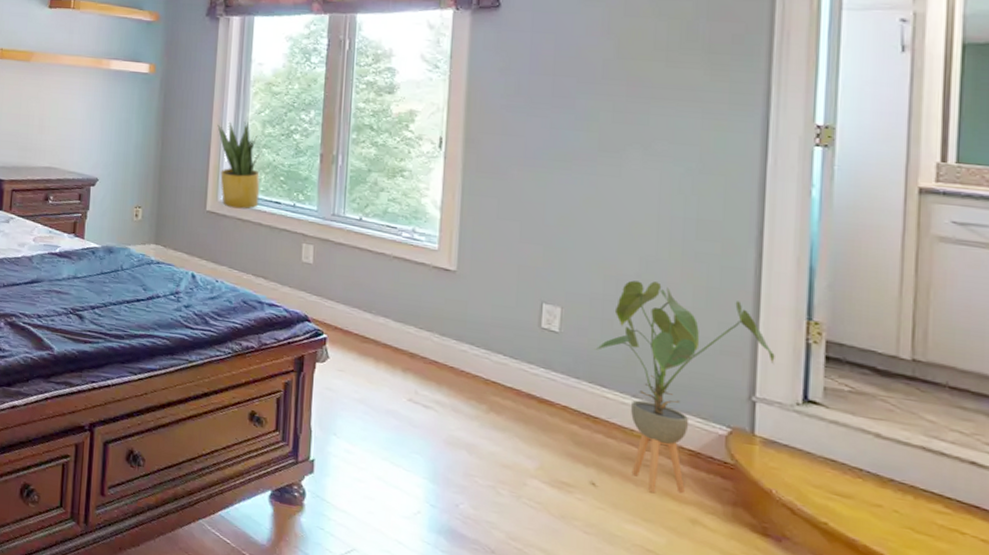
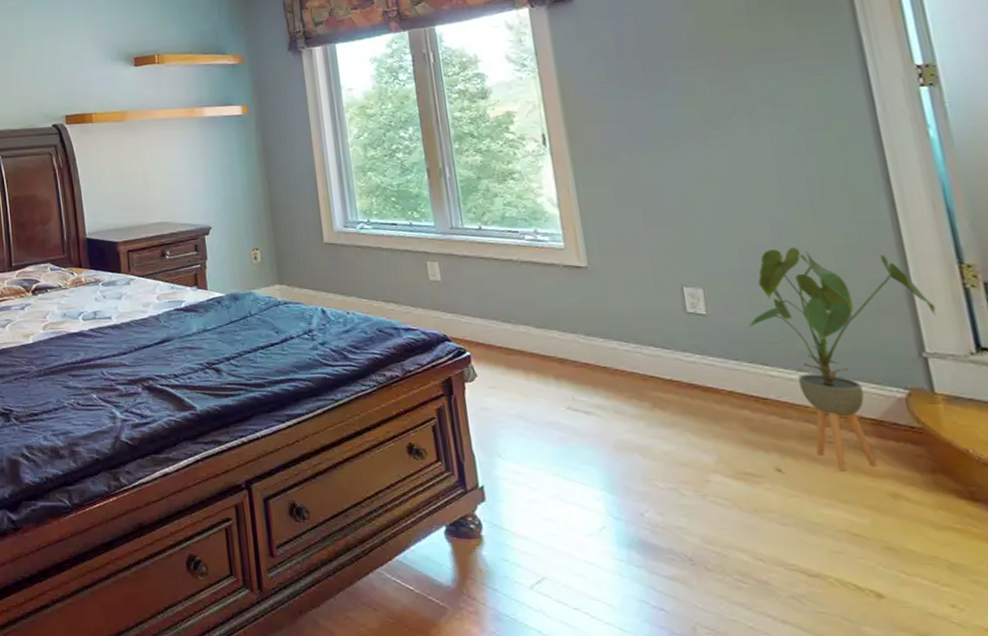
planter: present [217,120,264,210] -> none [319,147,376,236]

